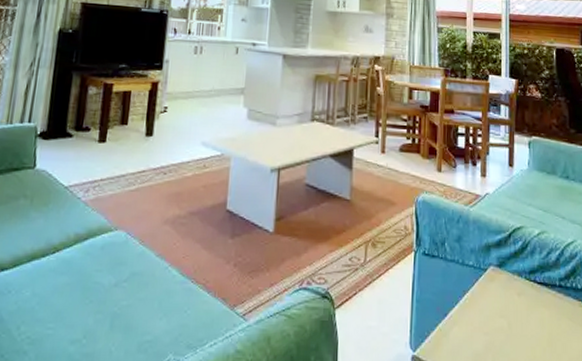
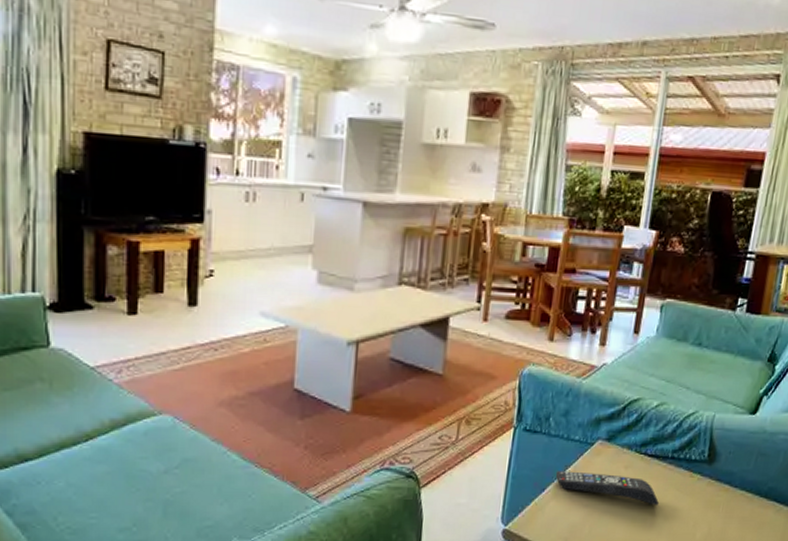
remote control: none [455,296,554,336] -> present [555,471,659,505]

